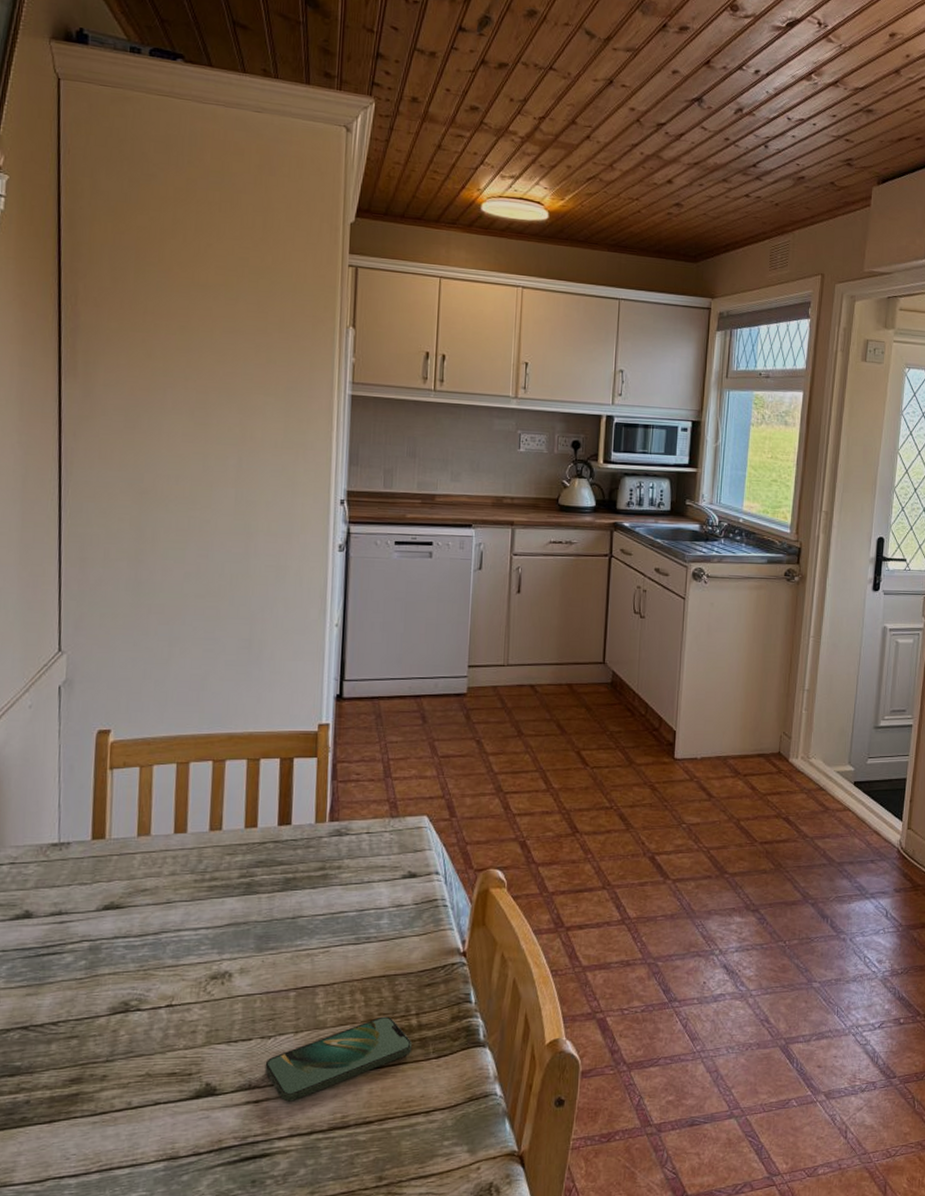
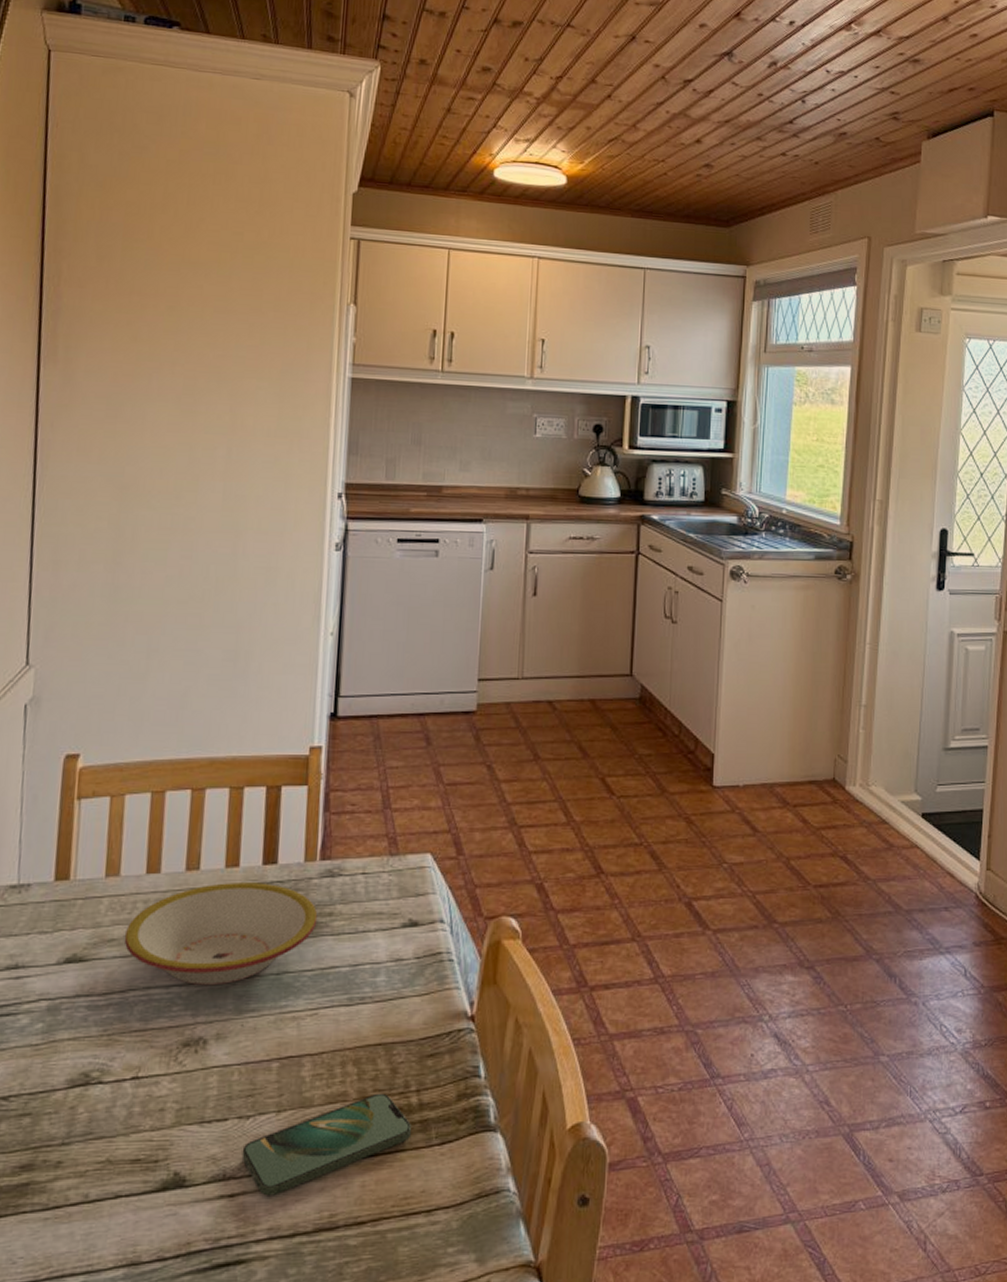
bowl: none [156,841,328,929] -> present [124,883,318,986]

